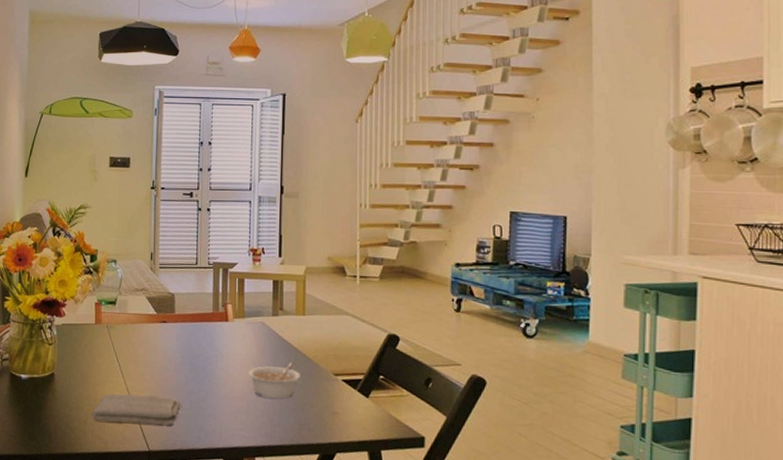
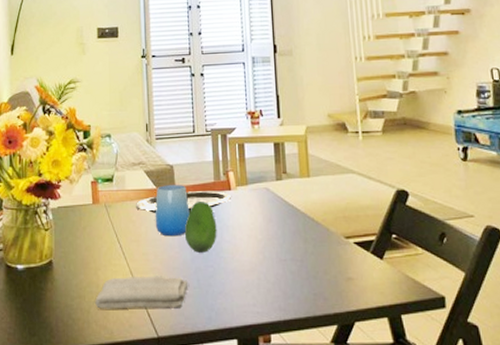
plate: none [135,319,229,339] -> present [135,191,232,213]
cup: none [153,312,187,361] -> present [155,185,190,237]
fruit: none [181,329,212,378] -> present [185,200,217,253]
legume: present [247,362,300,400] -> none [255,227,311,270]

